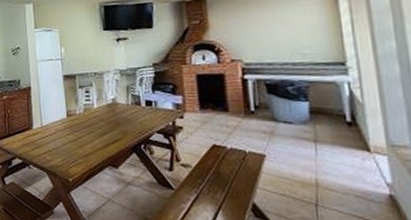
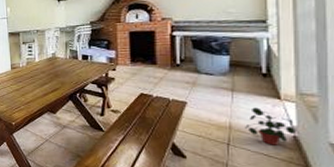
potted plant: none [334,161,391,206] -> present [245,107,296,145]

